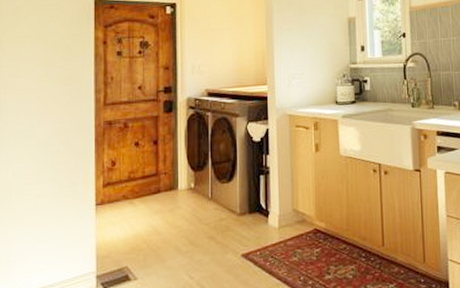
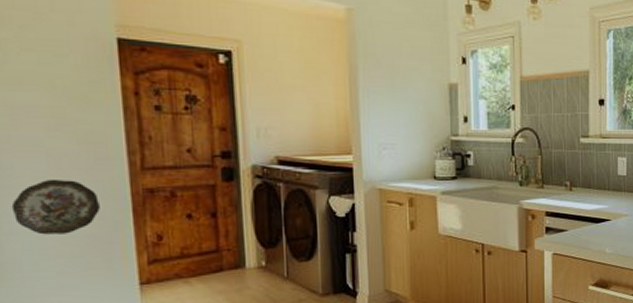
decorative plate: none [9,115,71,163] -> present [11,178,100,235]

